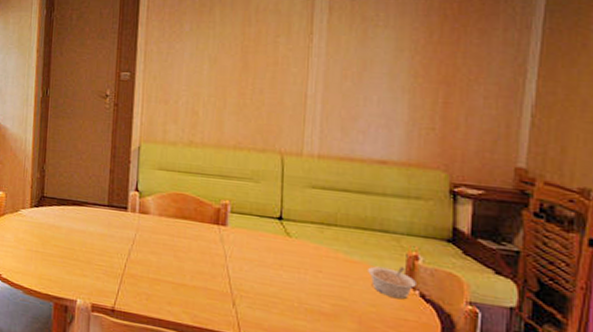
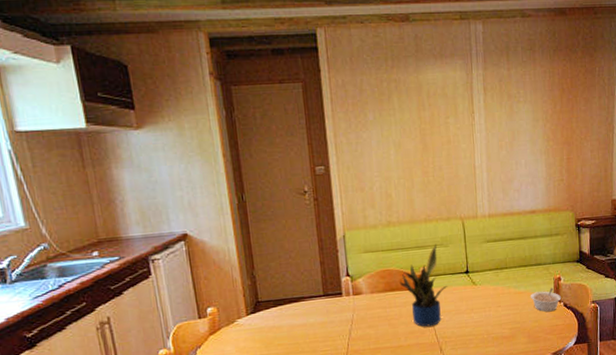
potted plant: none [193,176,253,273] -> present [399,243,448,327]

